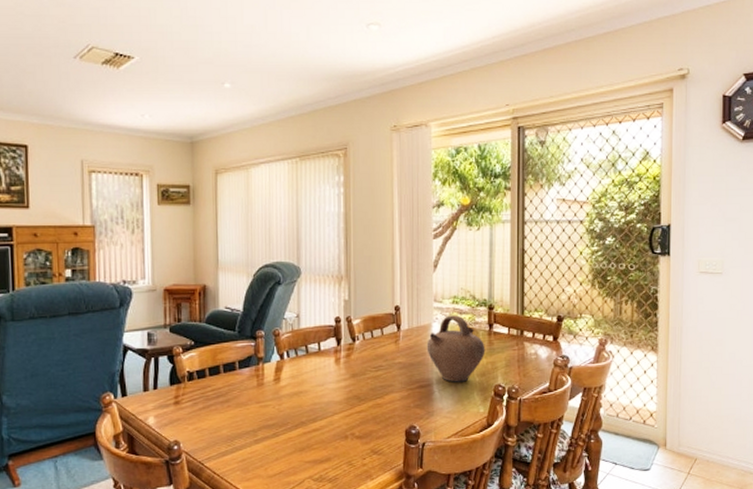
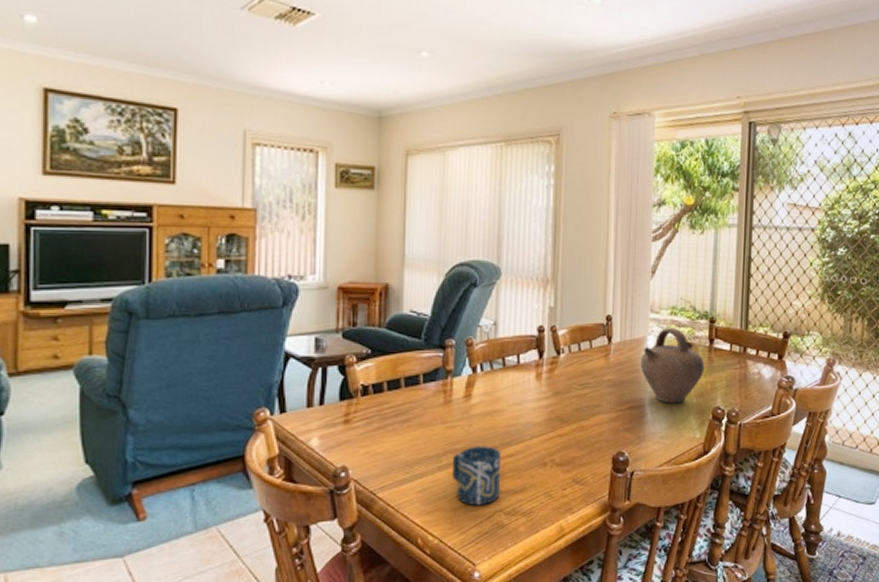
cup: none [266,422,309,473] -> present [451,446,502,505]

